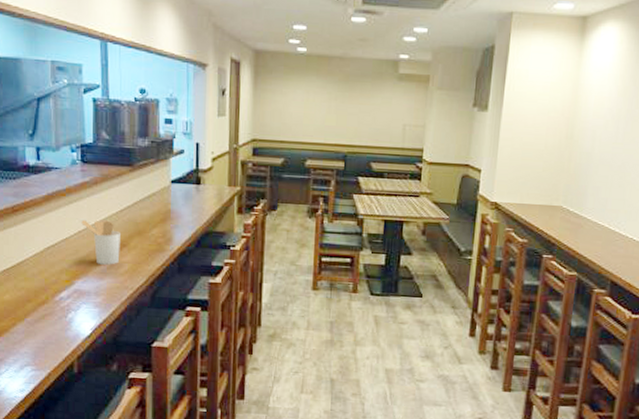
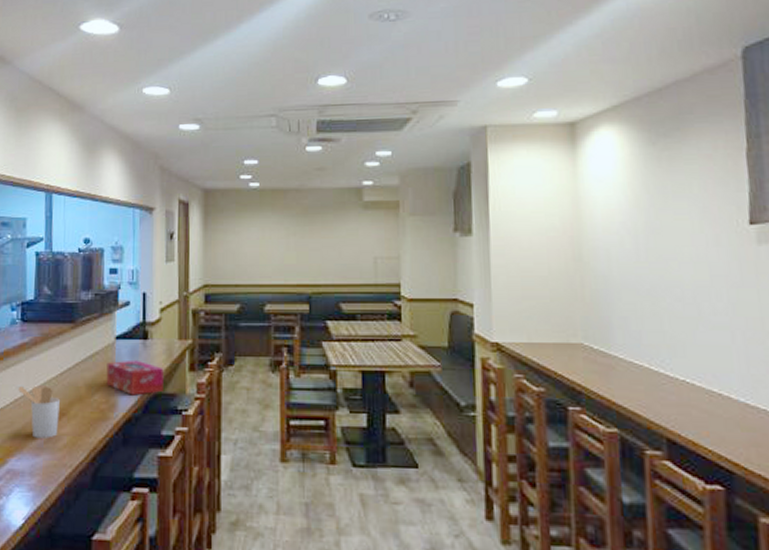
tissue box: none [163,201,215,232] -> present [106,359,164,396]

